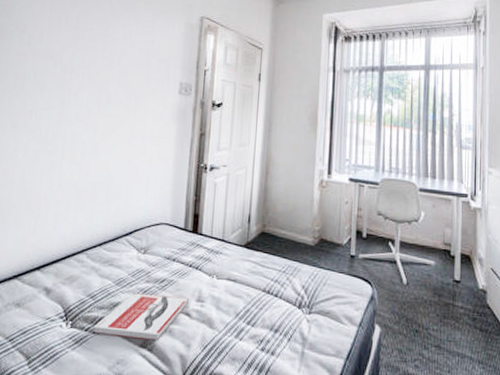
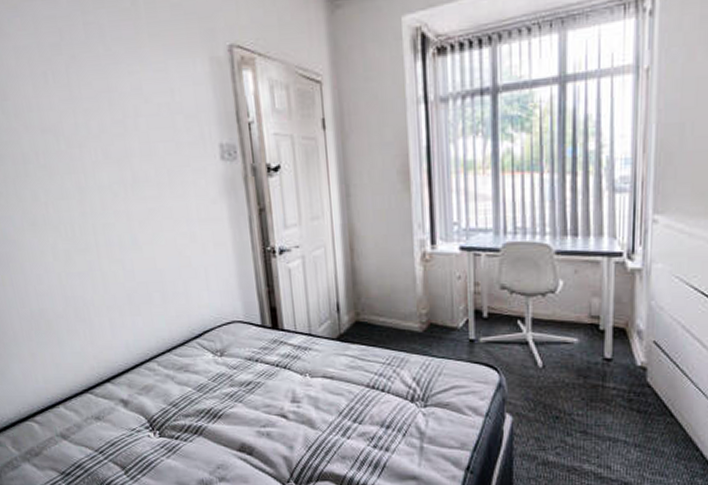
book: present [93,293,188,341] -> none [183,398,282,445]

